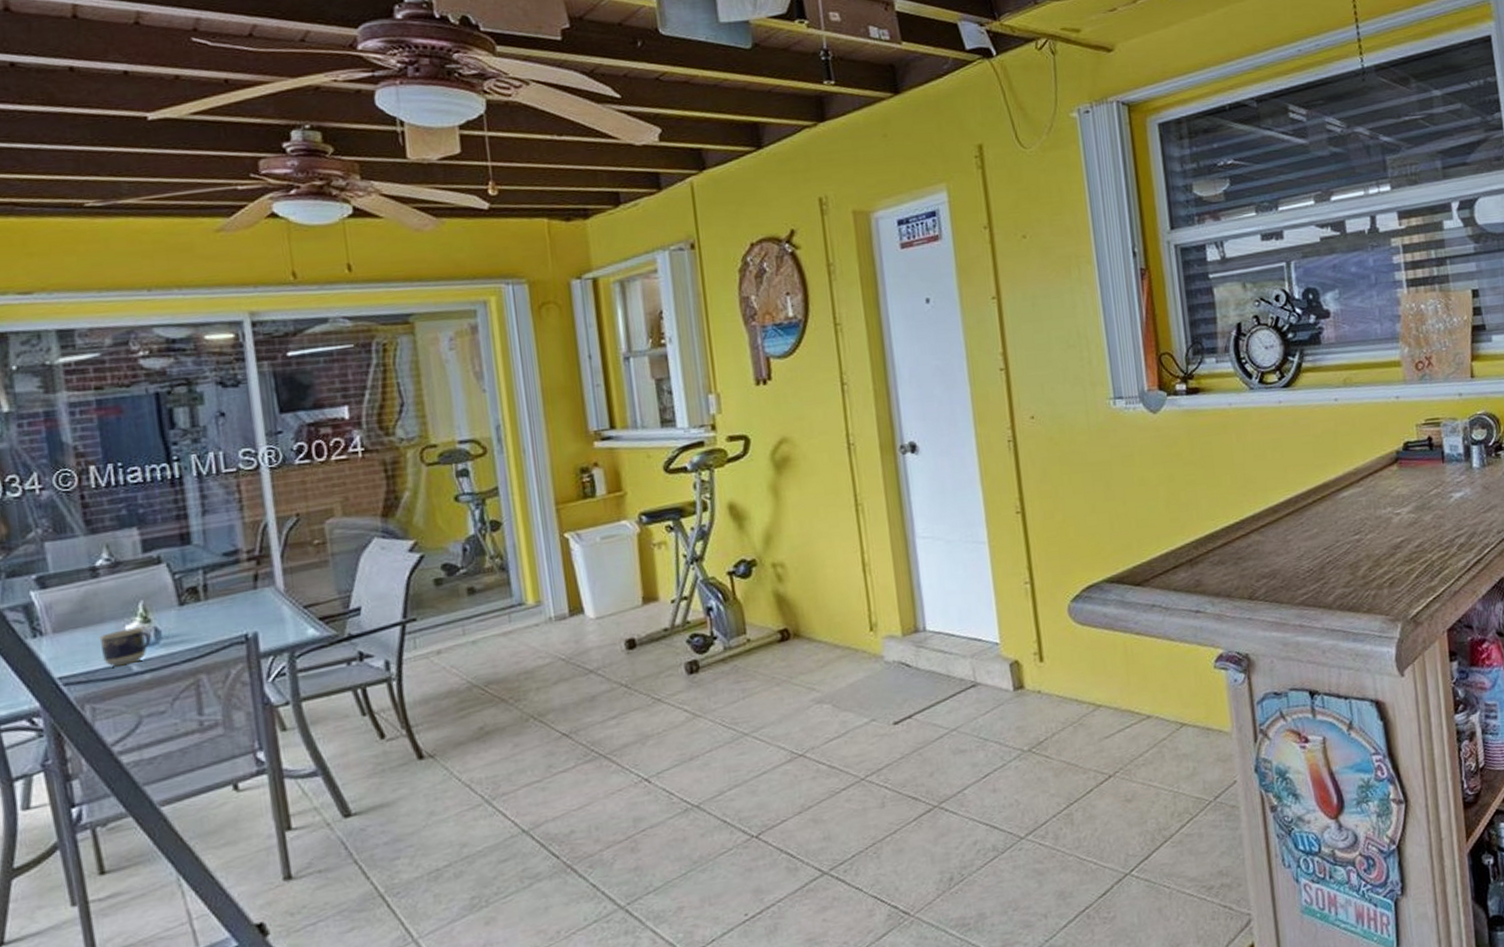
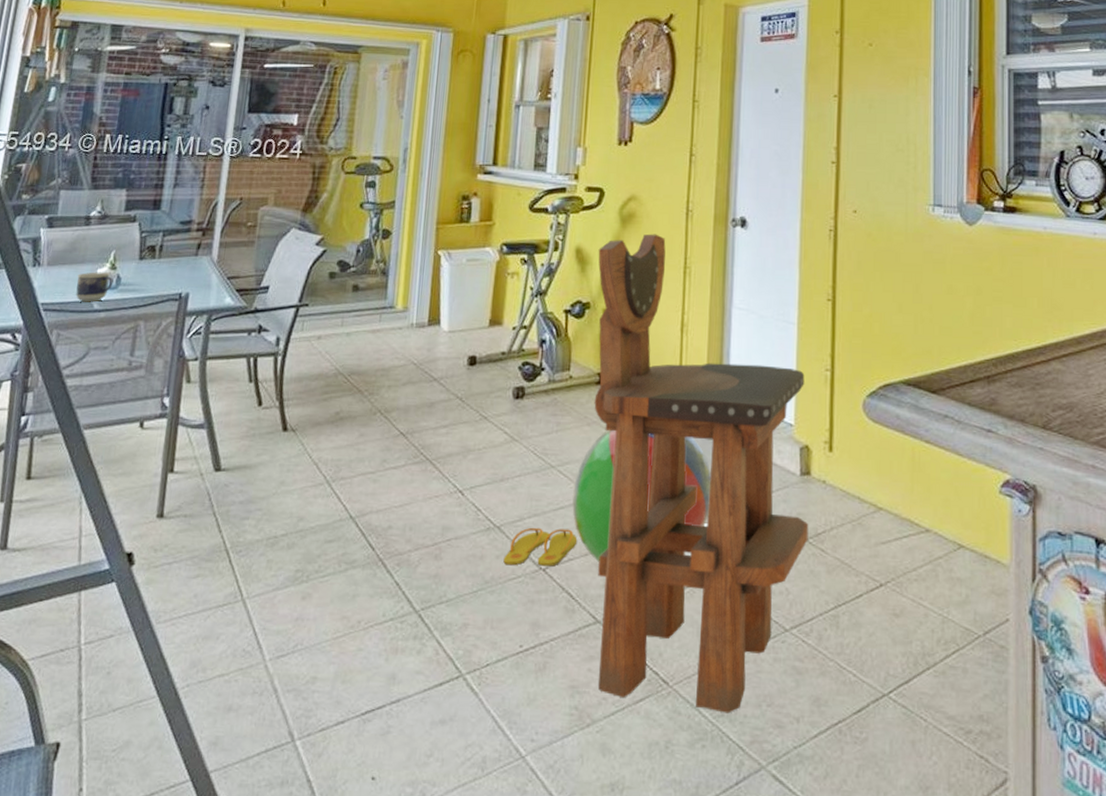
flip-flop: none [709,791,788,841] -> present [503,527,578,566]
bar stool: none [754,475,1031,938] -> present [594,233,809,714]
beach ball: none [772,675,925,817] -> present [572,430,712,562]

